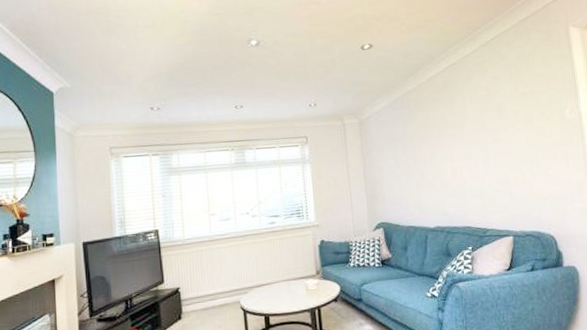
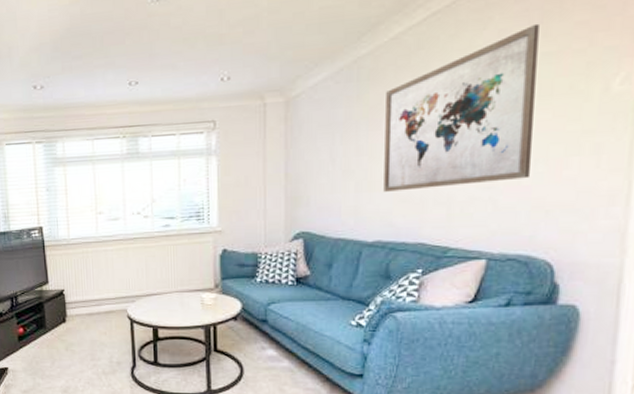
wall art: none [429,74,529,189] -> present [383,23,539,192]

